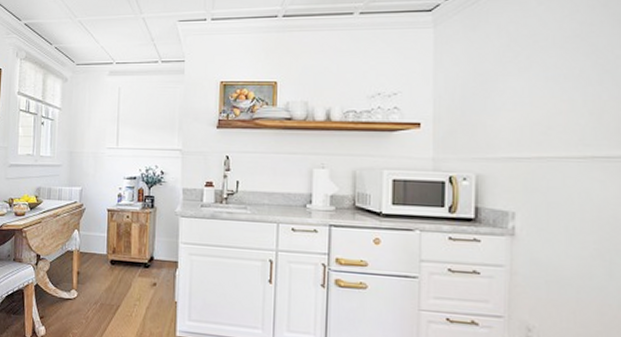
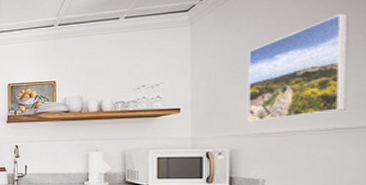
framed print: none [496,26,608,144] -> present [247,13,348,122]

